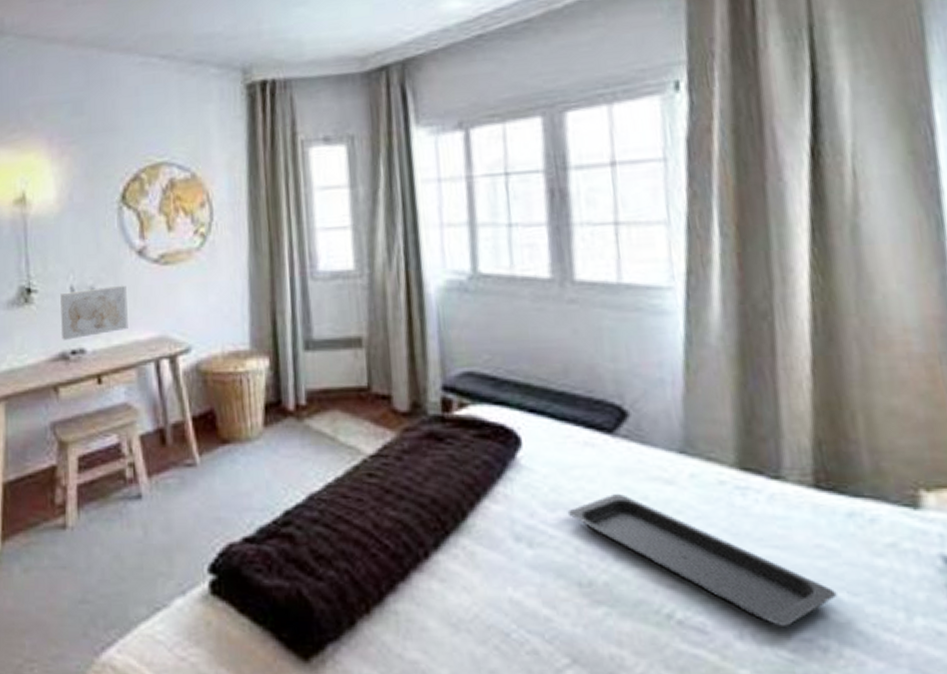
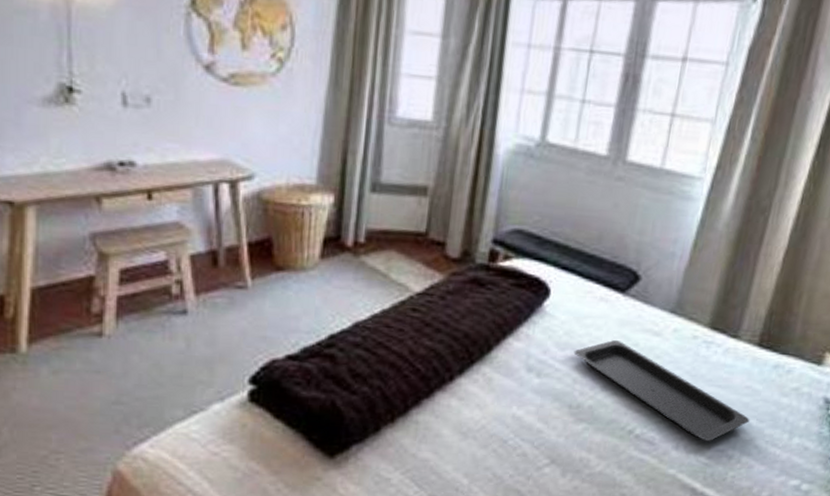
wall art: present [60,285,128,340] -> none [108,97,188,150]

